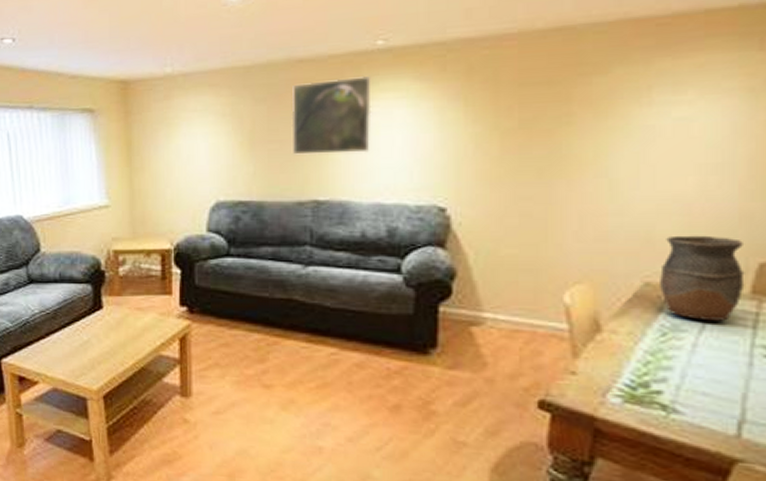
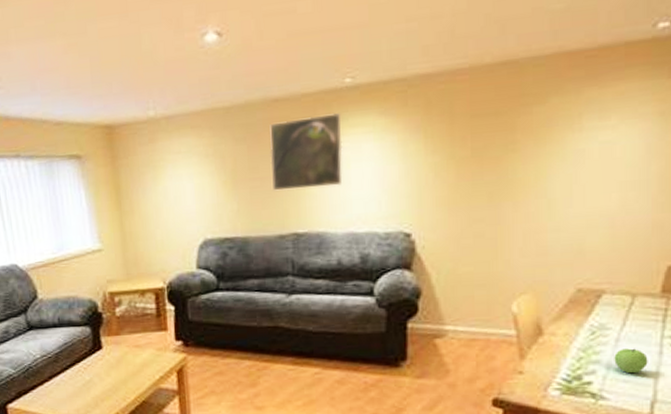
vase: present [660,235,745,321] -> none [590,244,656,319]
apple: none [691,355,734,386] -> present [614,348,648,374]

